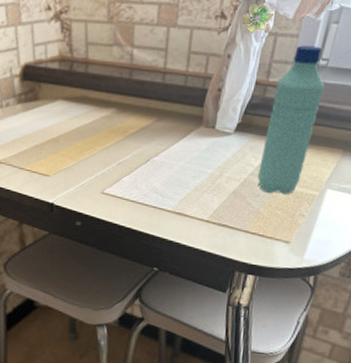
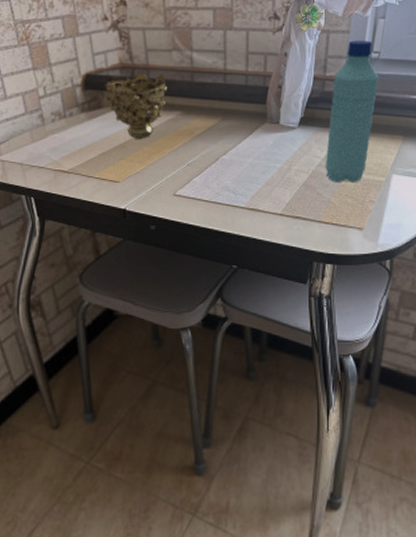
decorative bowl: none [41,66,105,133] -> present [104,72,167,138]

